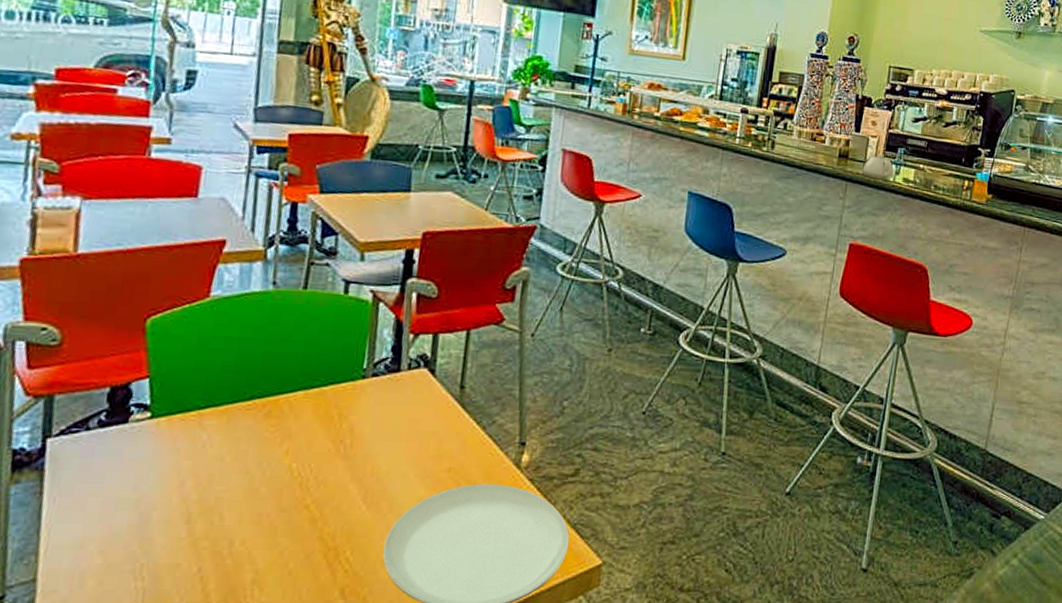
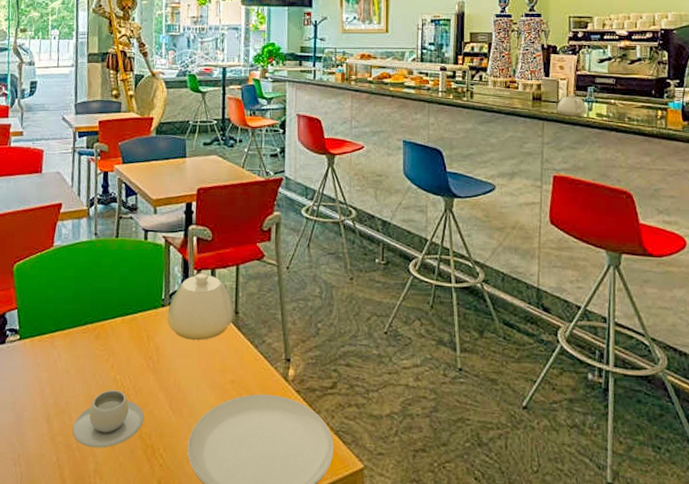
teacup: none [223,482,328,554] -> present [72,390,145,448]
sugar bowl: none [368,337,460,420] -> present [167,272,234,340]

